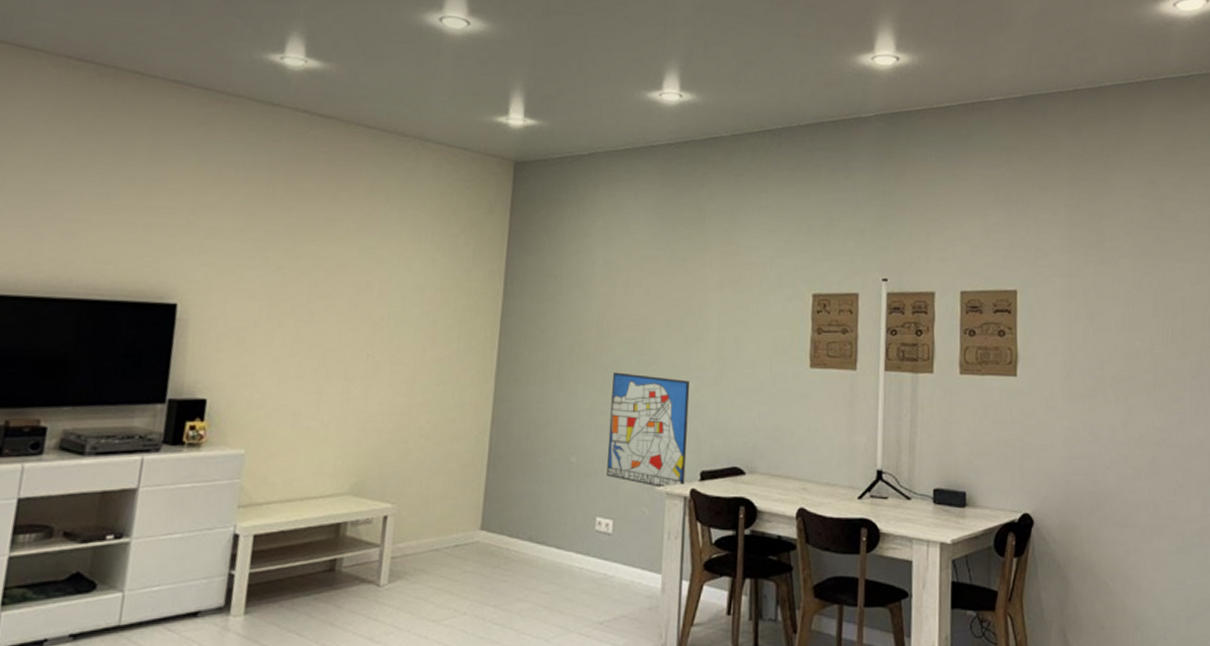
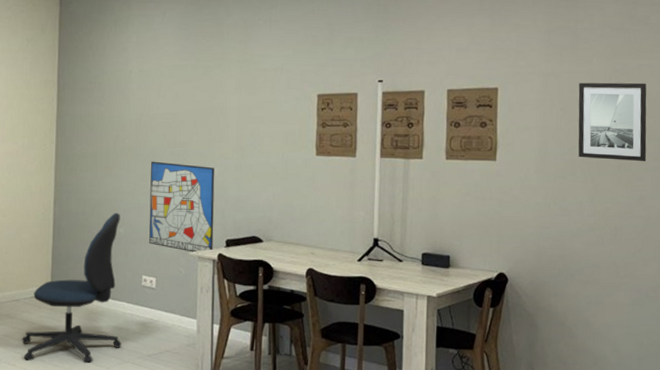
office chair: none [438,436,573,635] -> present [22,212,122,364]
wall art: none [1106,286,1184,380] -> present [578,82,647,162]

